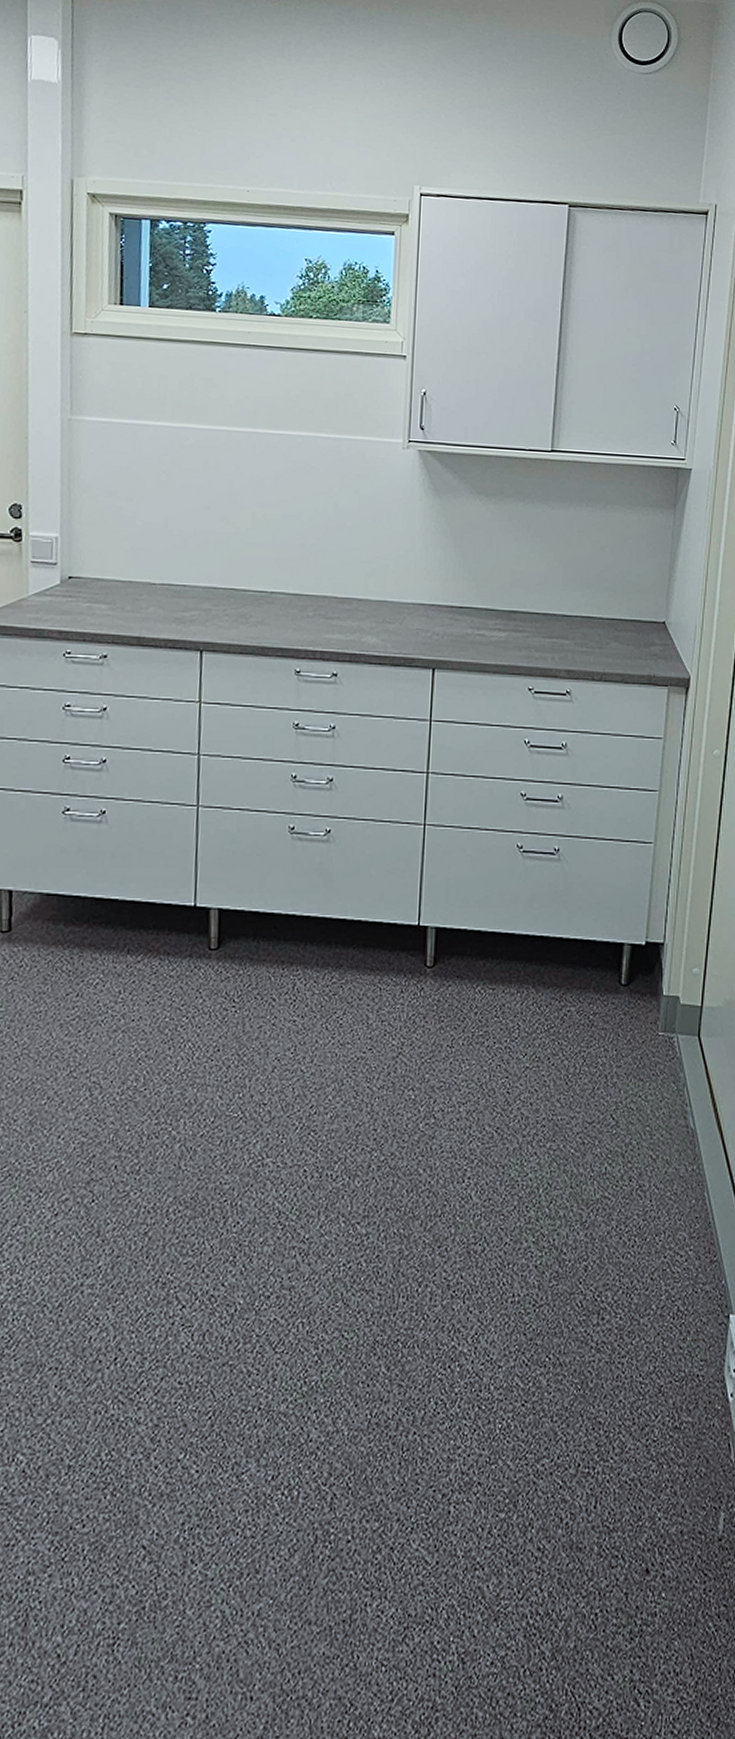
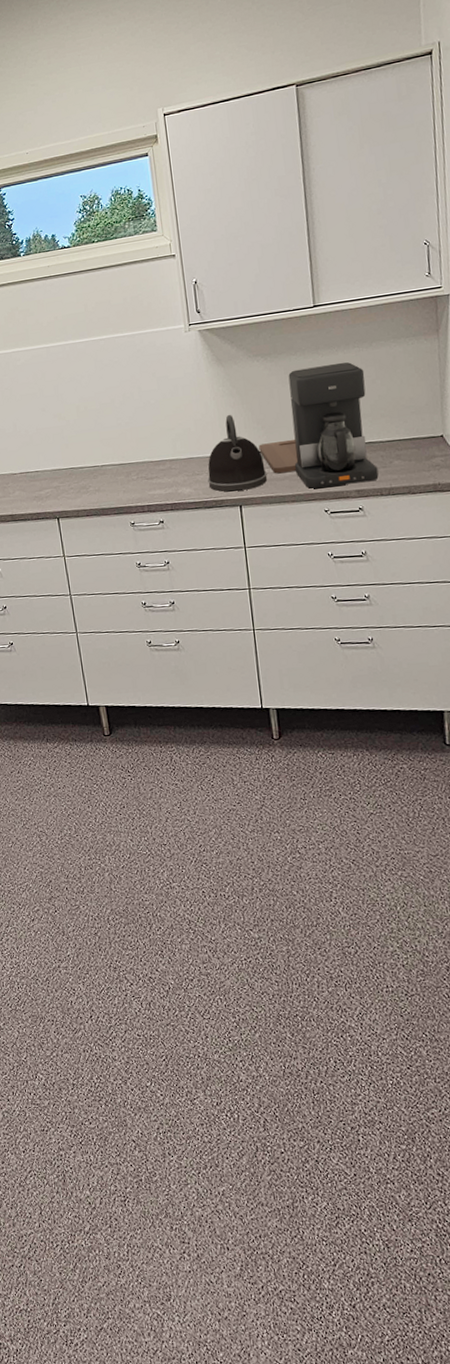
kettle: none [399,556,470,650] -> present [207,414,267,492]
cutting board: none [466,598,509,637] -> present [259,439,298,474]
coffee maker: none [502,518,594,662] -> present [288,362,379,489]

